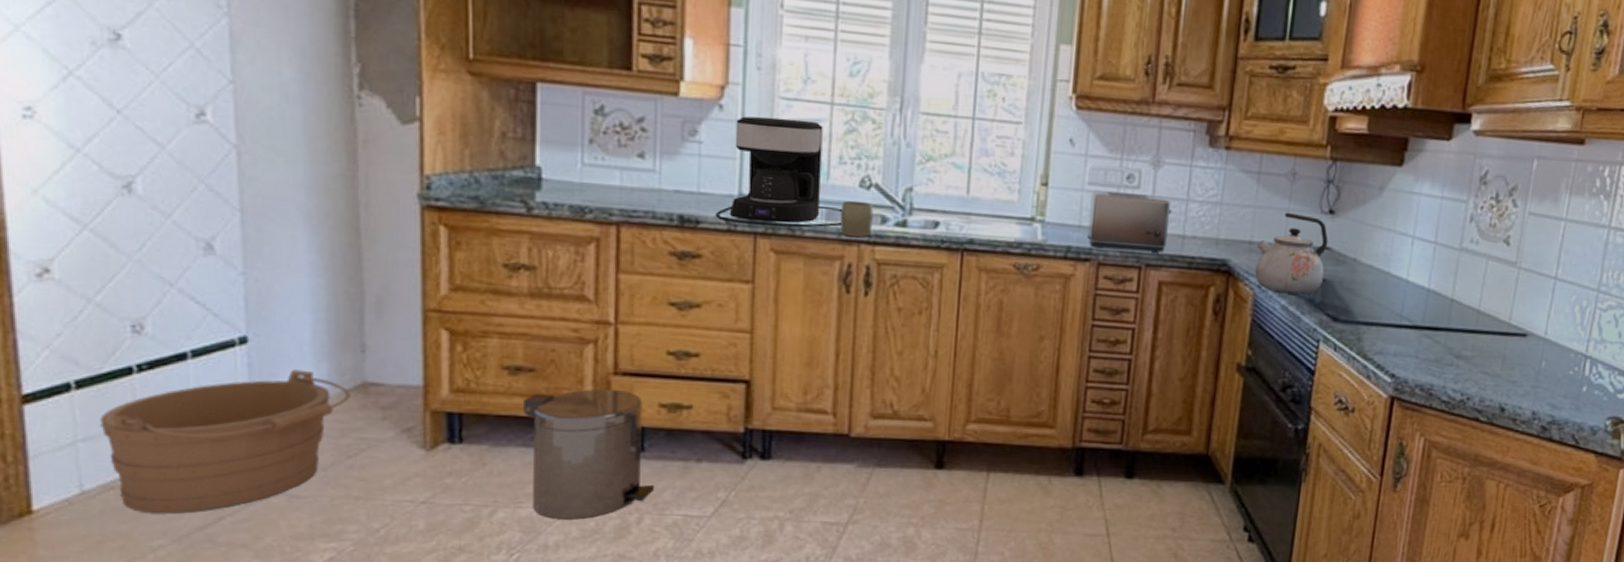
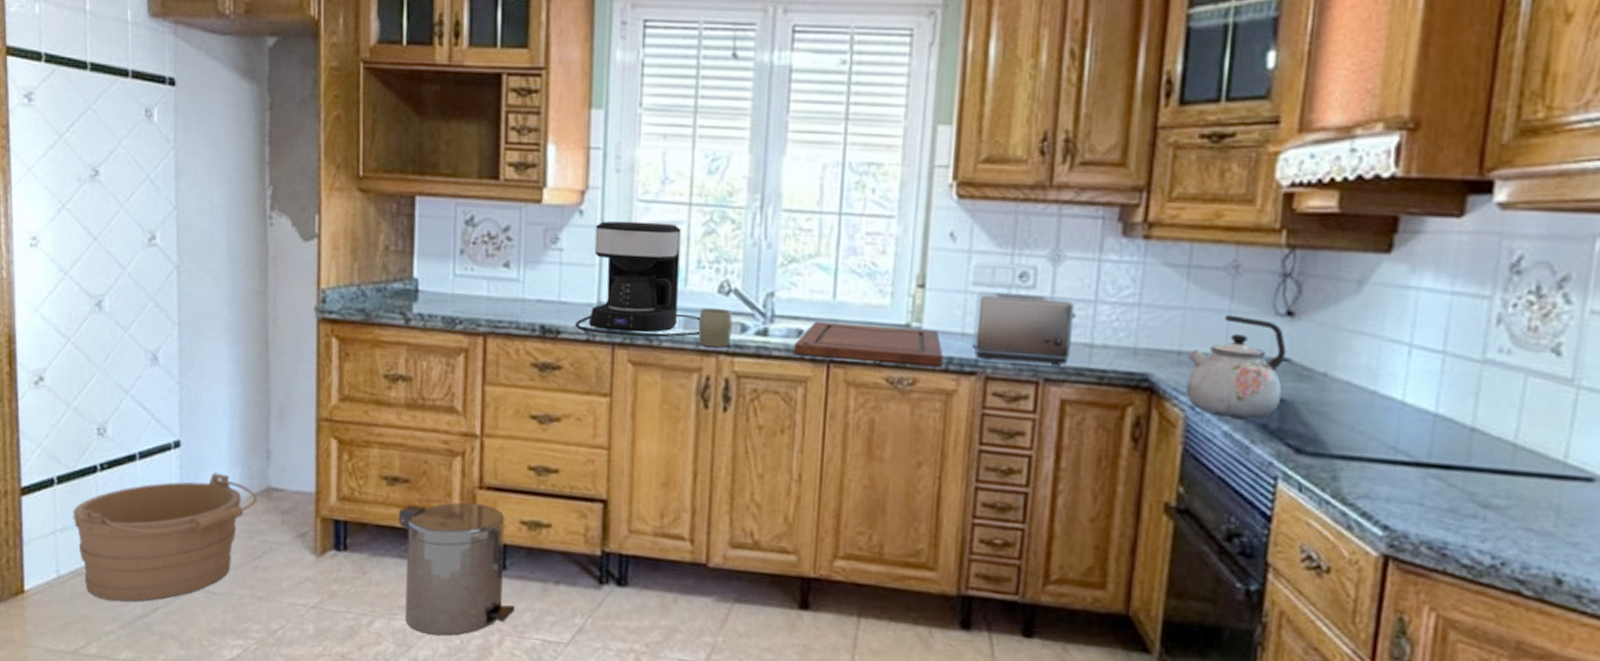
cutting board: none [930,214,1063,254] -> present [793,321,943,366]

